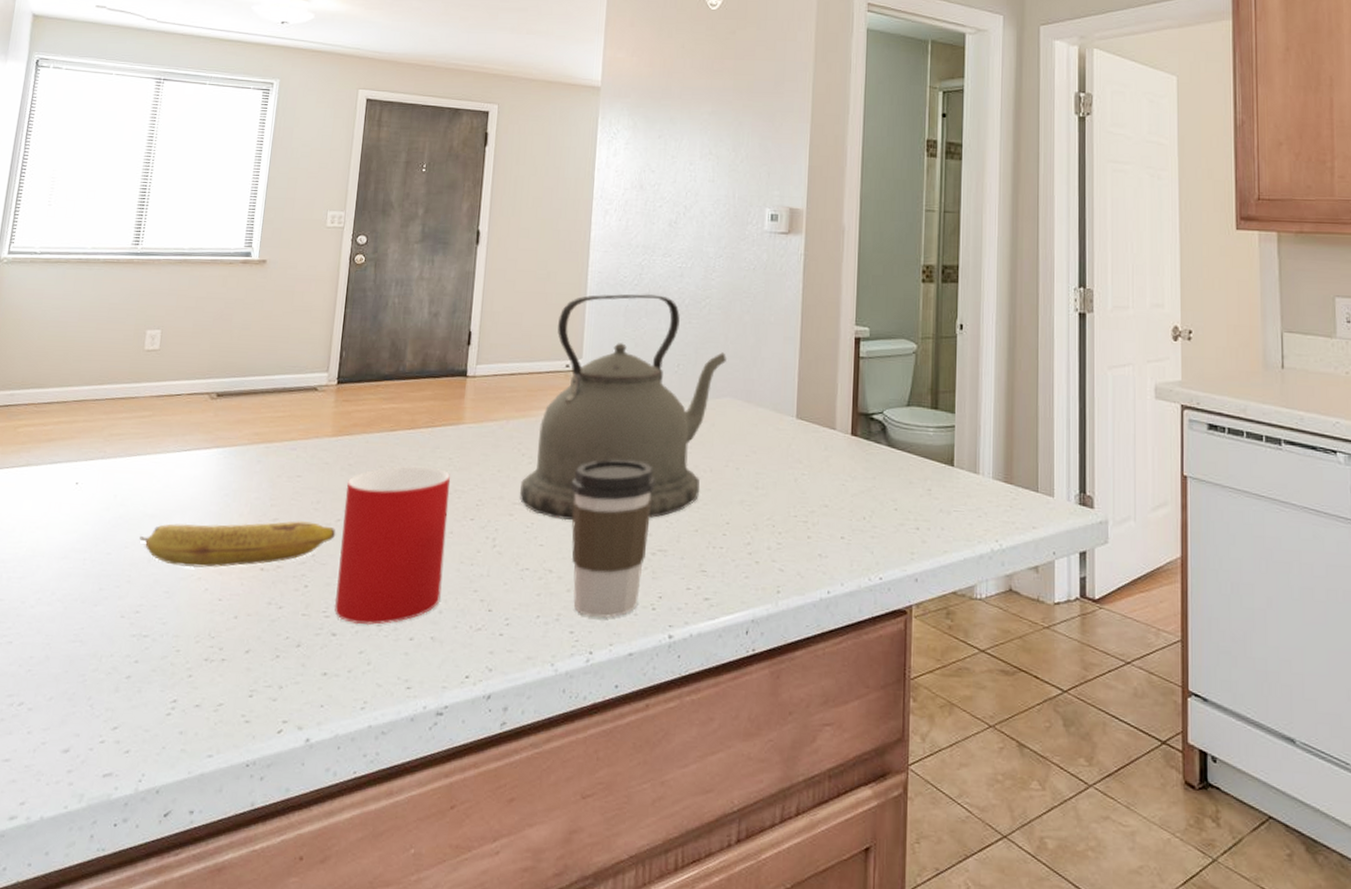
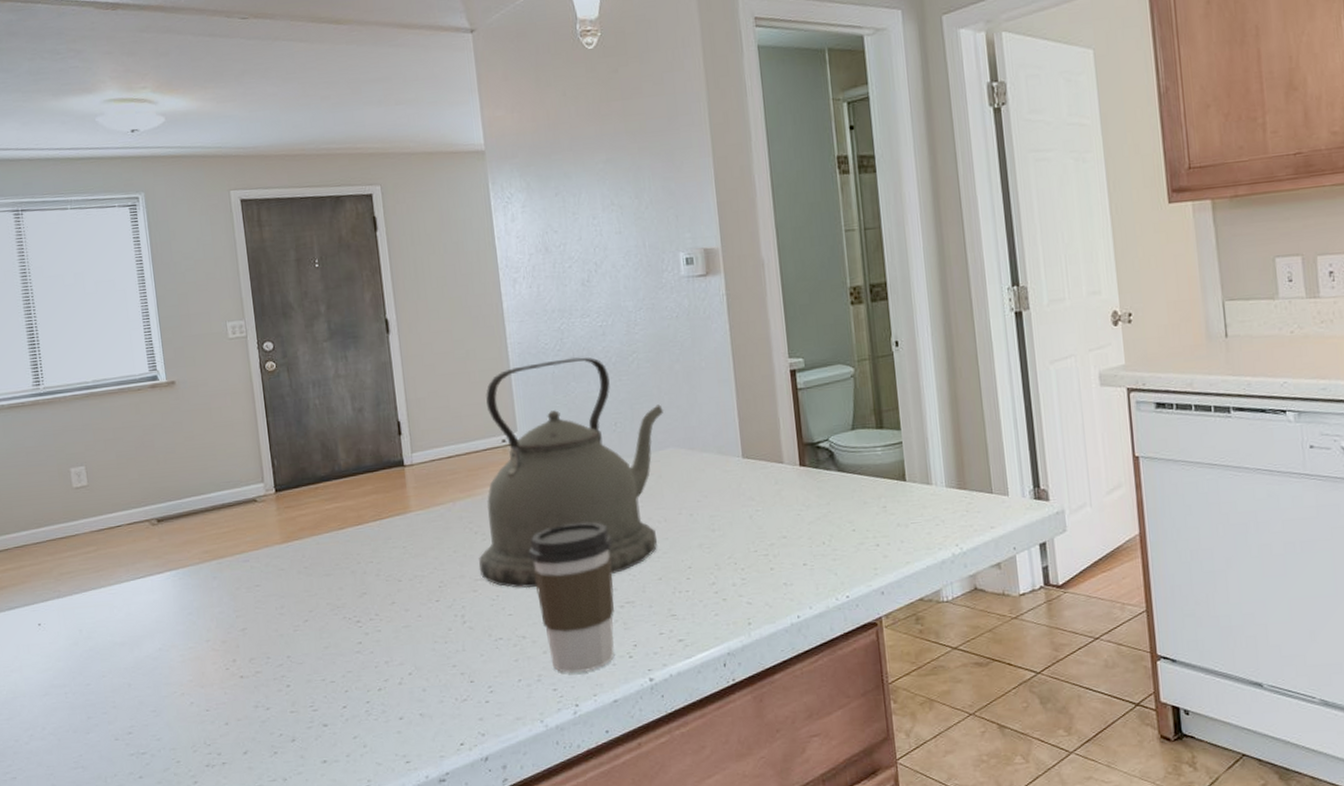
fruit: present [140,520,336,568] -> none [114,626,307,686]
cup: present [334,466,451,625] -> none [306,558,422,713]

